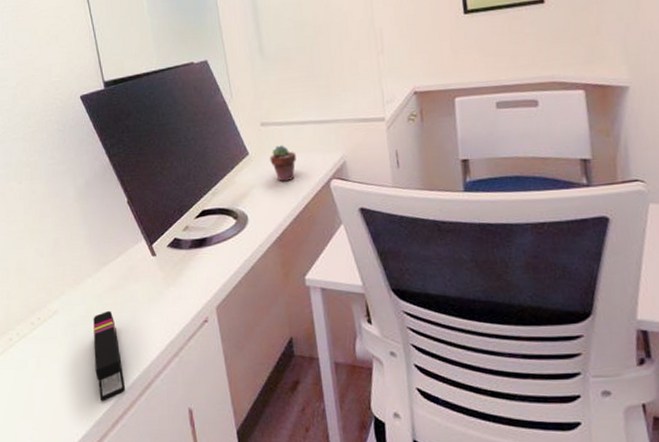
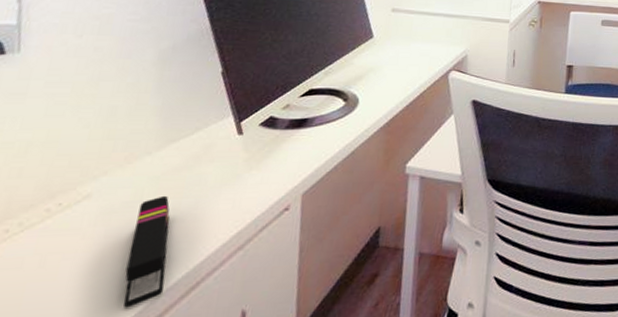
potted succulent: present [270,145,296,182] -> none [394,32,421,69]

